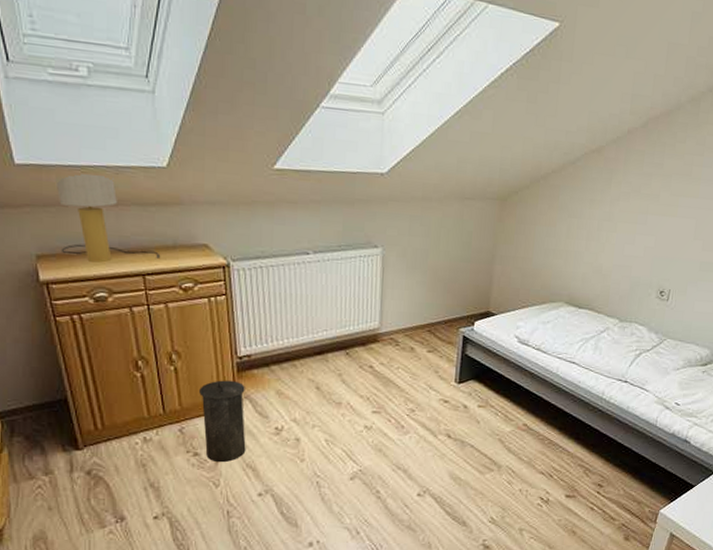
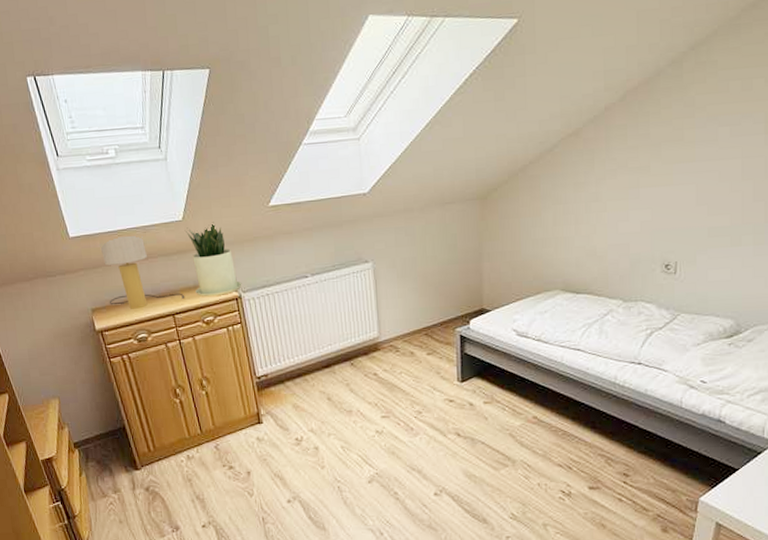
planter: none [168,175,232,261] -> present [184,222,242,297]
trash bin: present [199,380,246,462] -> none [228,399,273,473]

